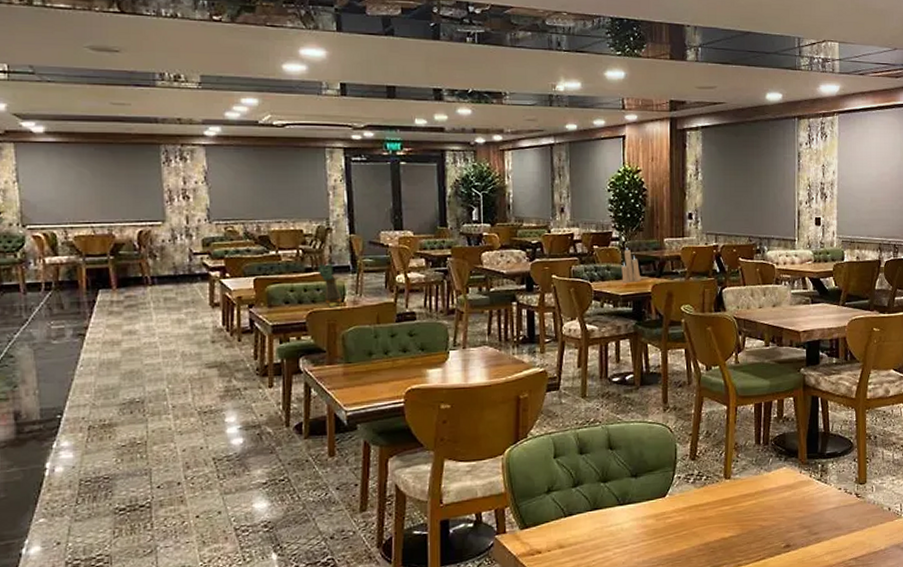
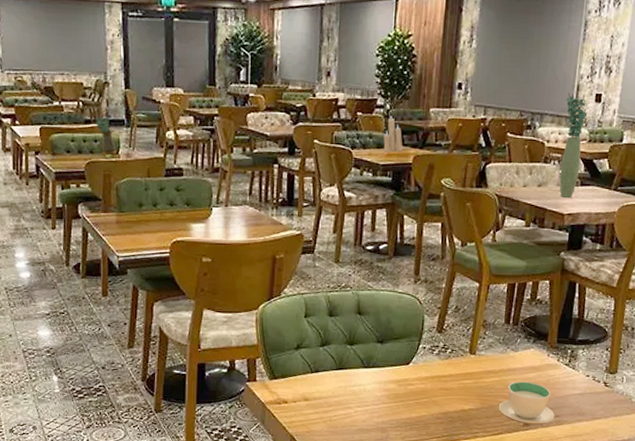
cup: none [758,501,814,546] -> present [498,381,555,425]
vase: none [790,217,810,316] -> present [559,92,588,198]

